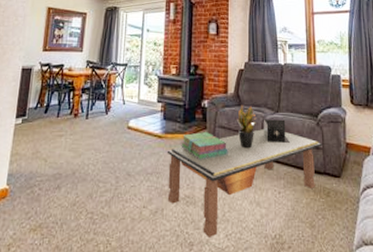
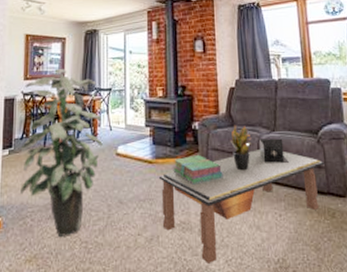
indoor plant: none [30,41,116,206] -> present [20,68,103,237]

